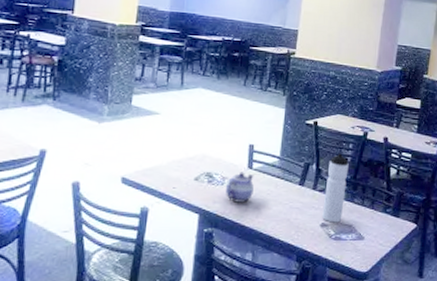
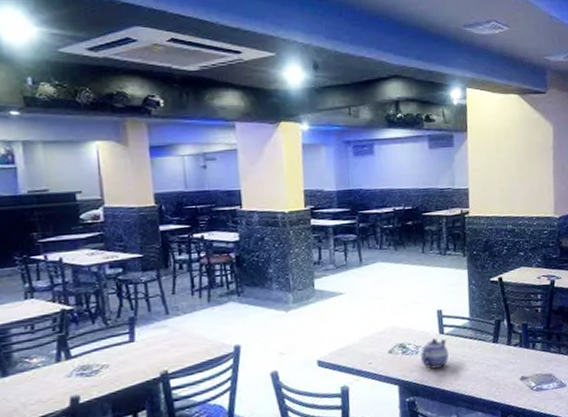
water bottle: present [322,153,349,223] -> none [519,305,541,375]

